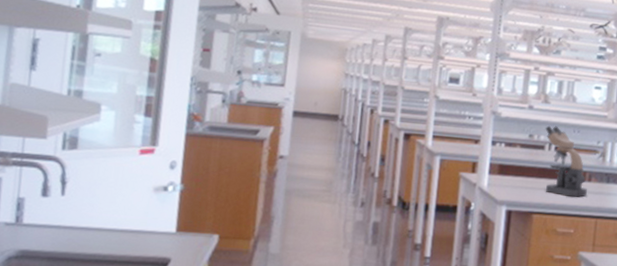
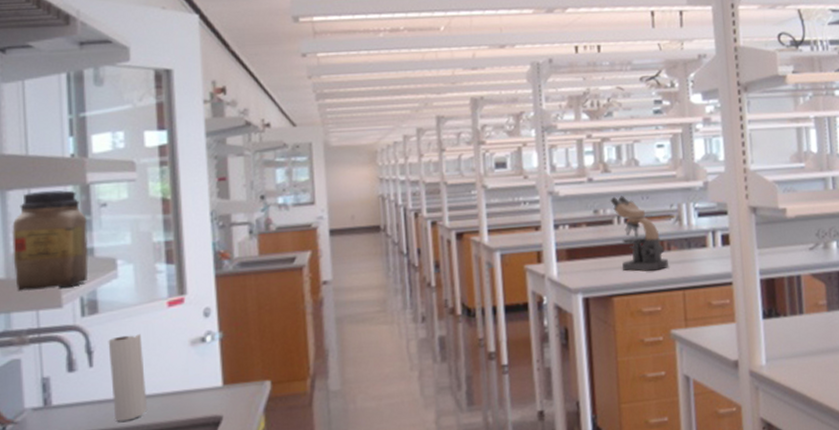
jar: none [9,32,82,122] -> present [12,190,89,292]
paper towel roll: none [76,172,111,248] -> present [108,334,148,422]

